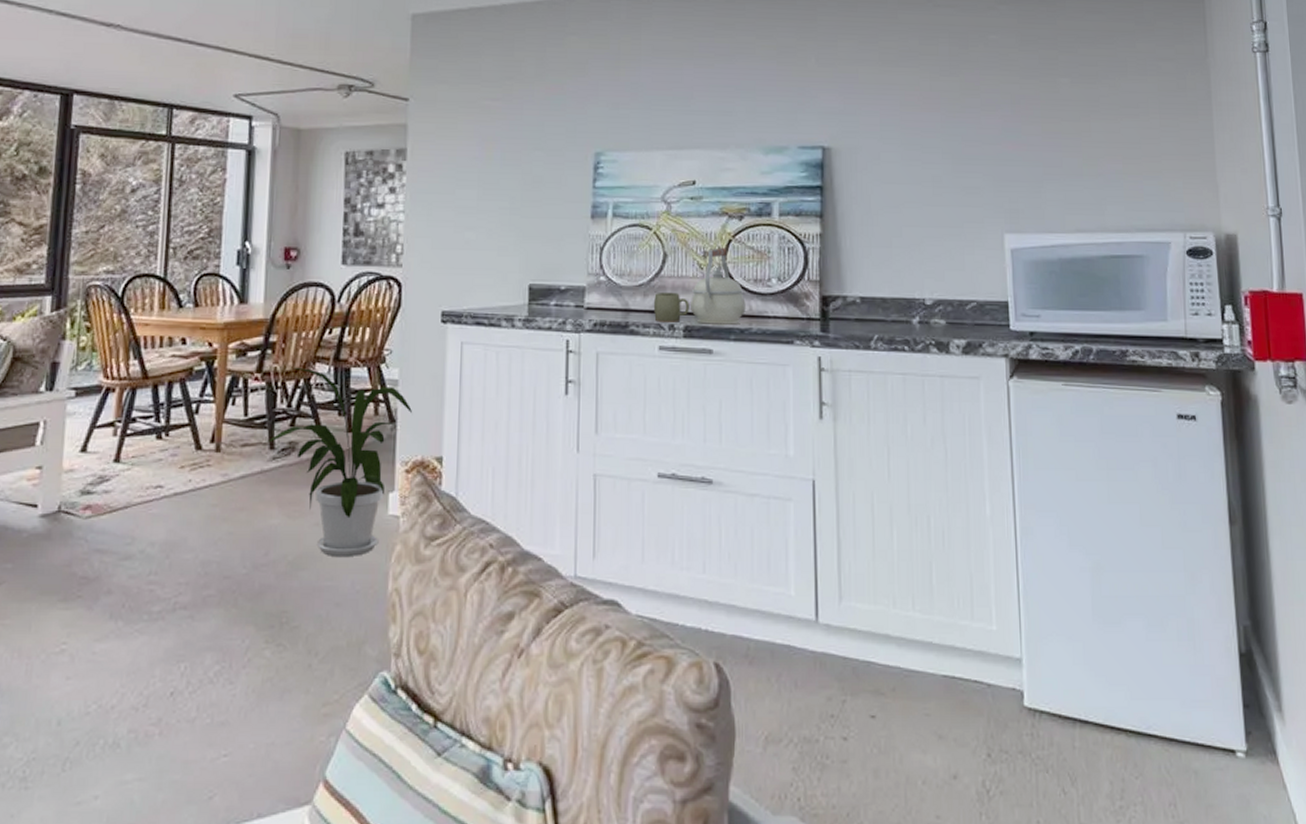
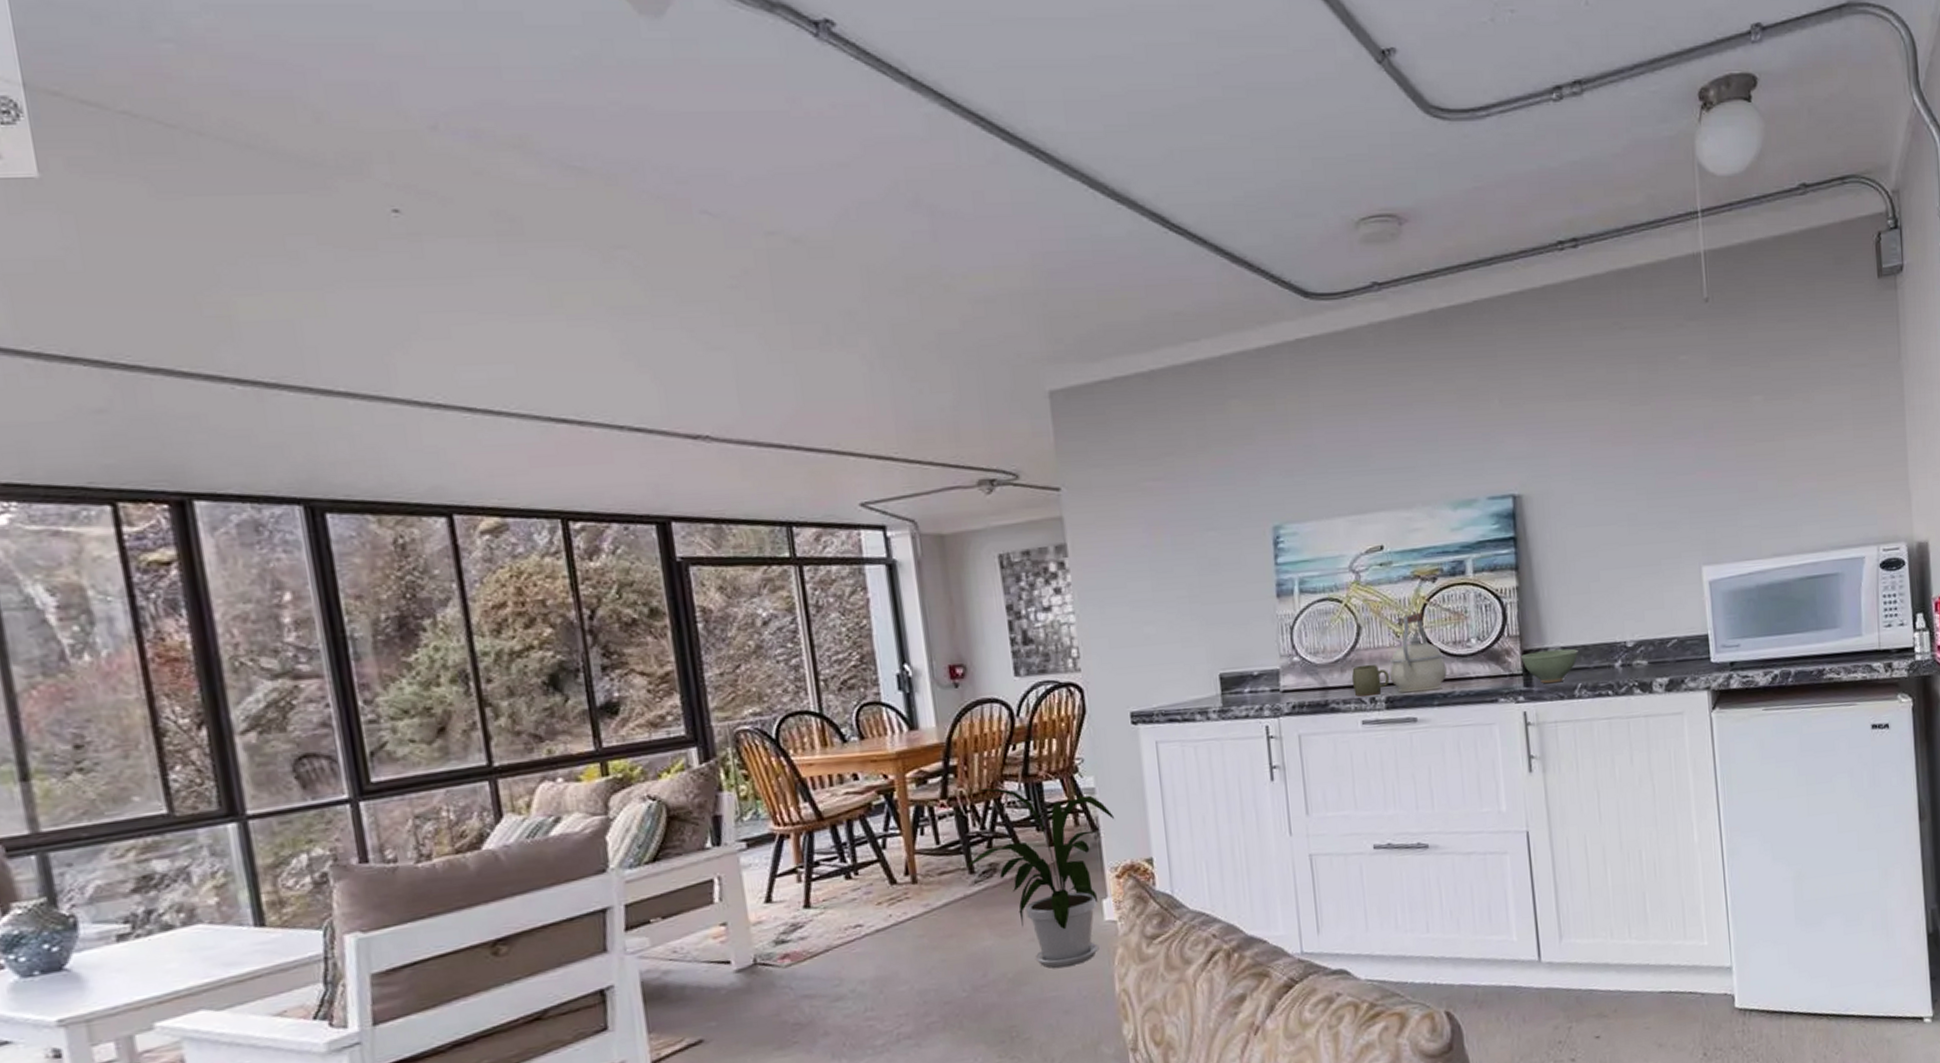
bowl: none [819,299,876,332] -> present [1520,648,1578,684]

